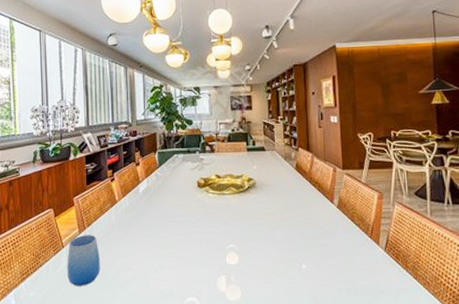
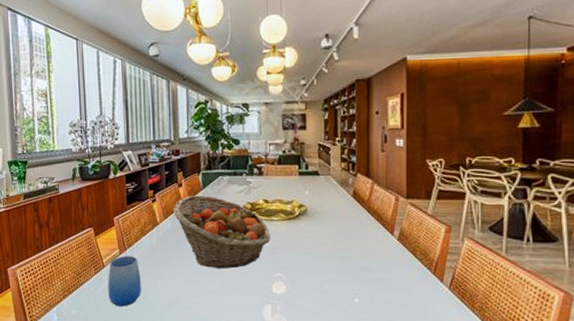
fruit basket: none [131,173,223,244] -> present [174,196,271,269]

